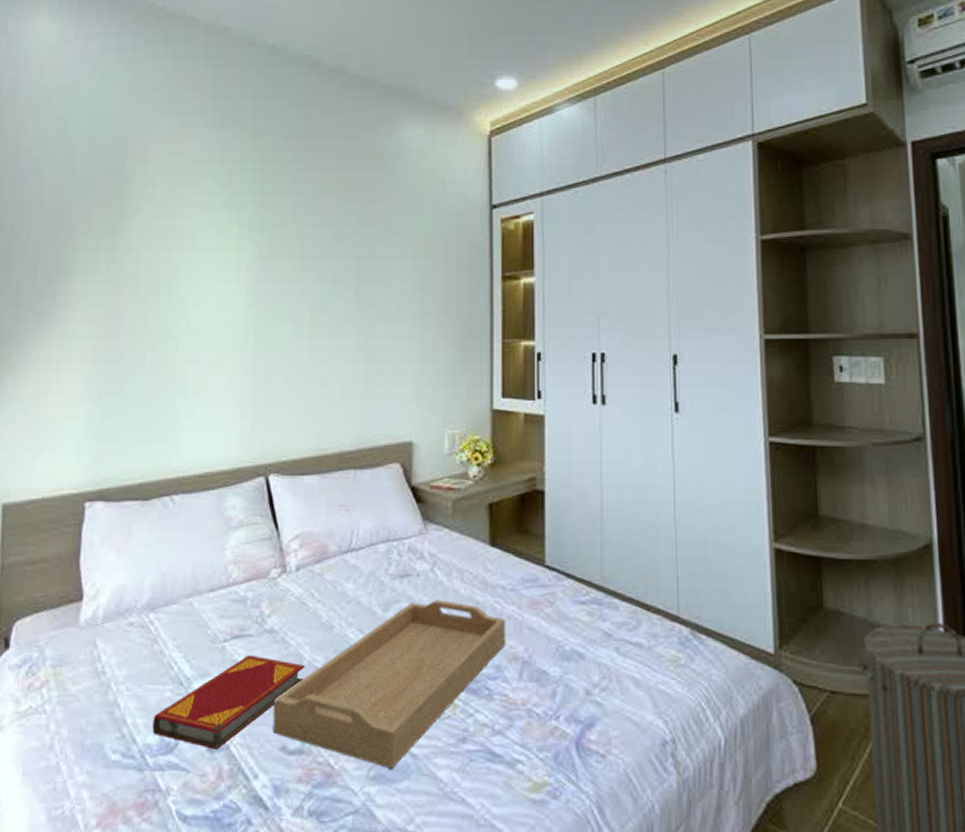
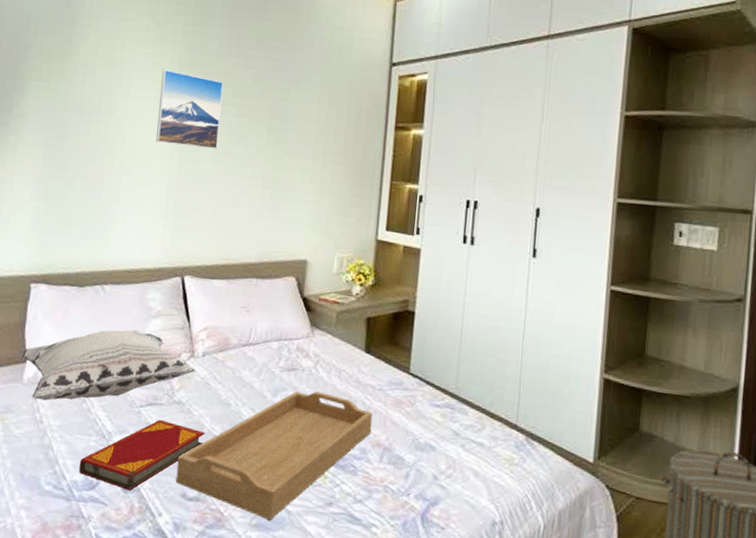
decorative pillow: none [75,546,289,646] -> present [20,329,196,401]
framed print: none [225,235,301,321] -> present [155,69,224,149]

